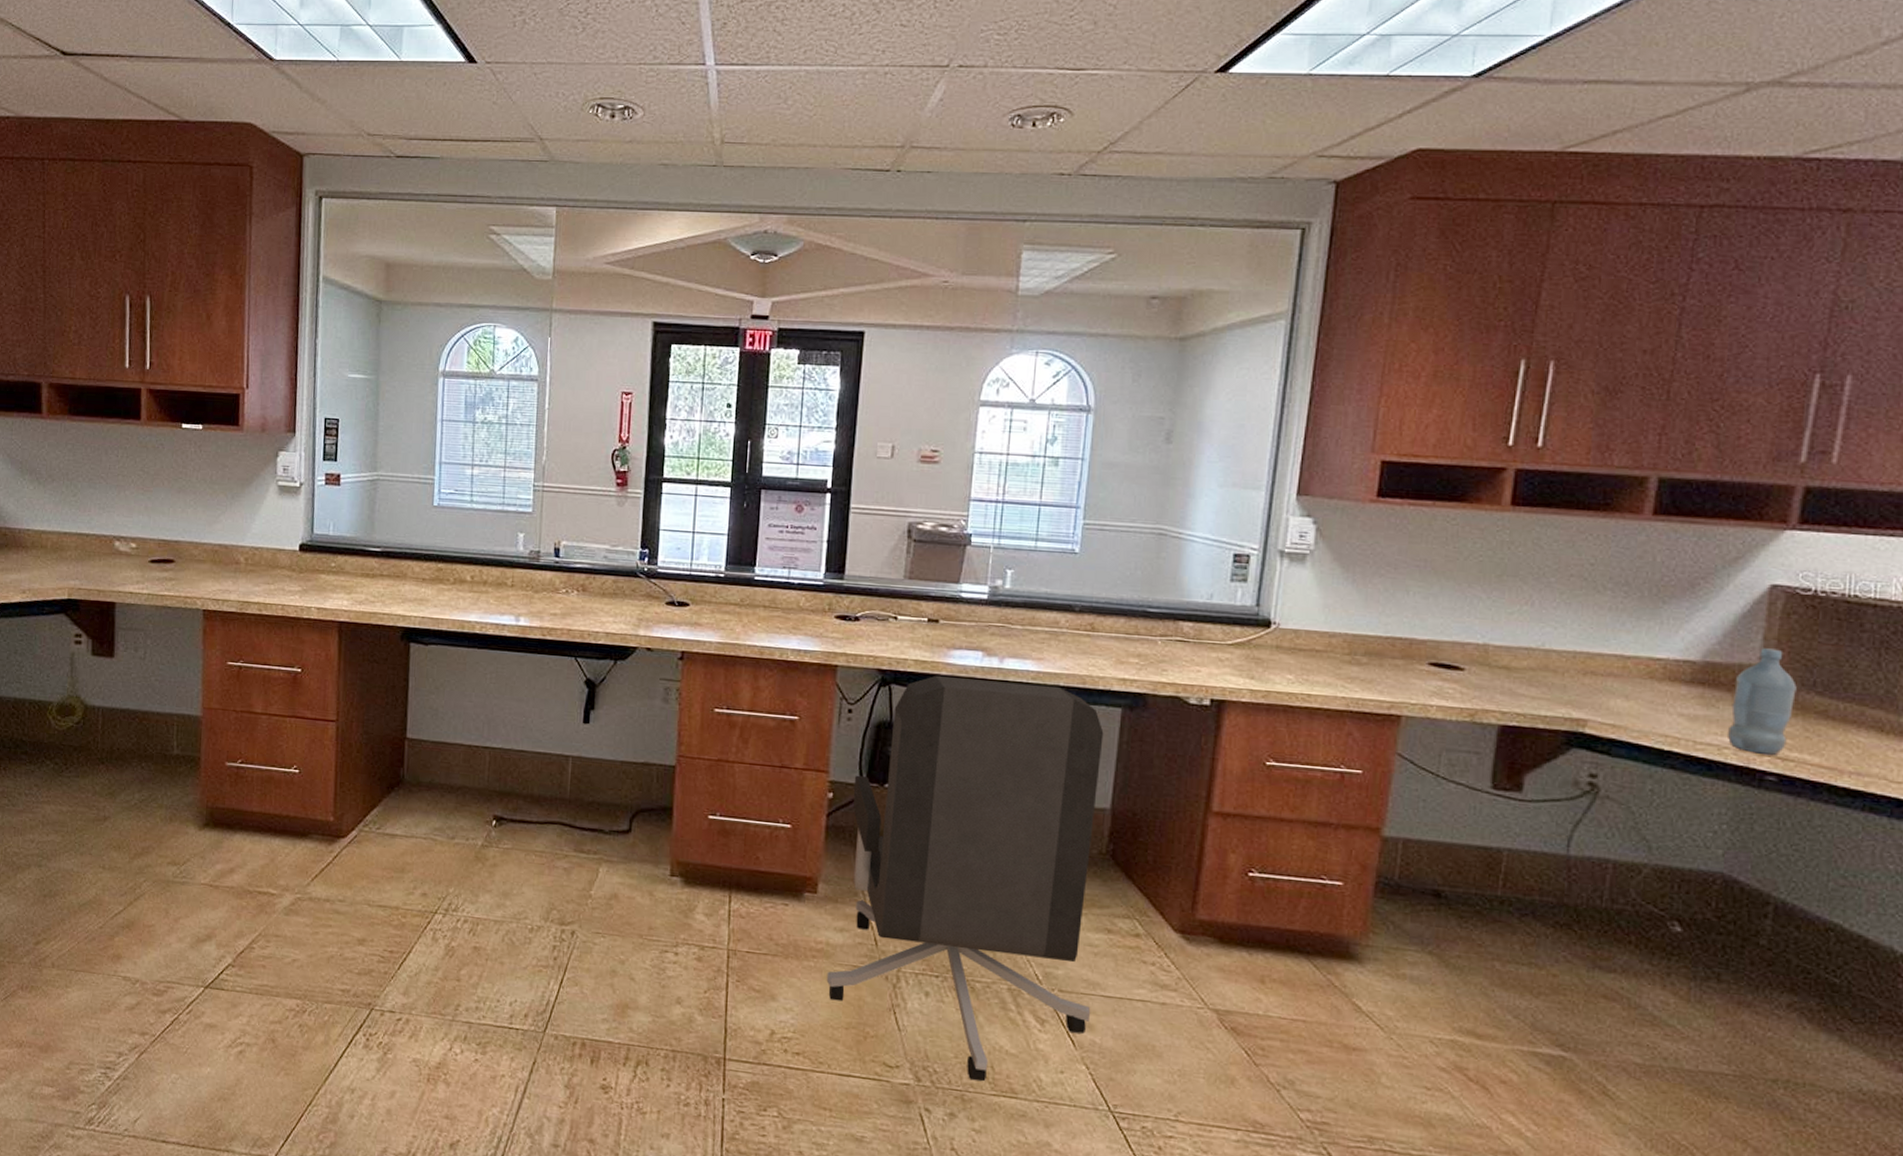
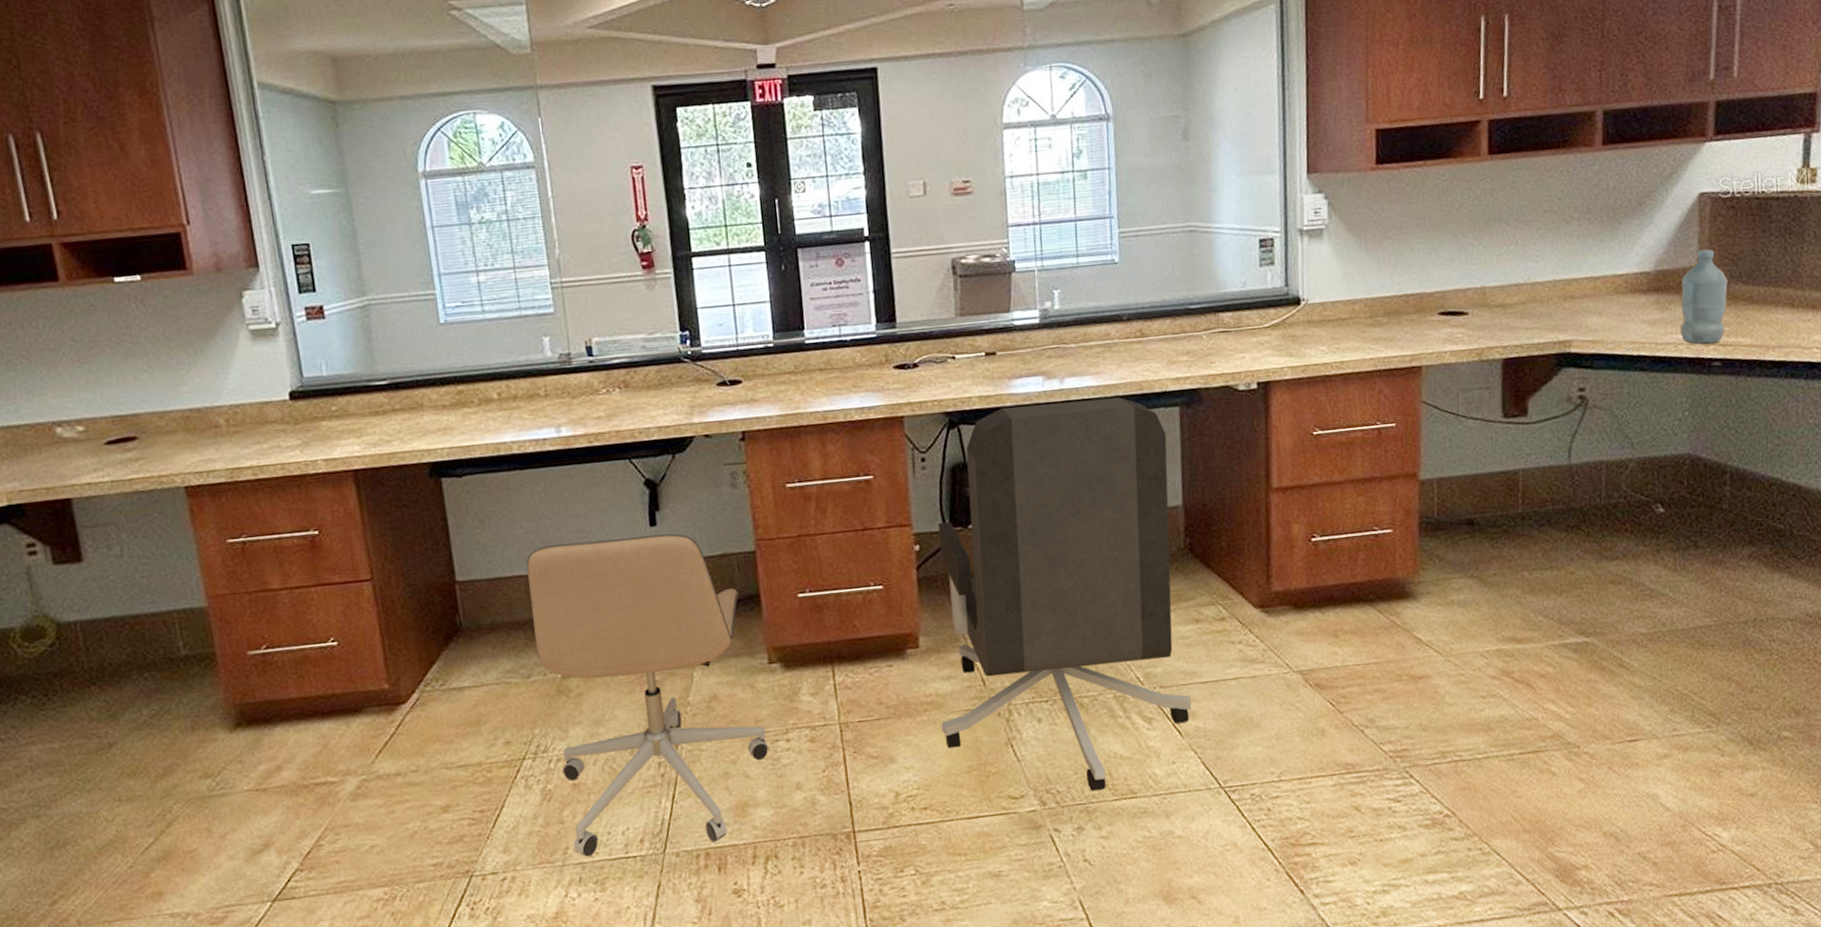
office chair: none [463,722,658,1034] -> present [526,533,769,857]

